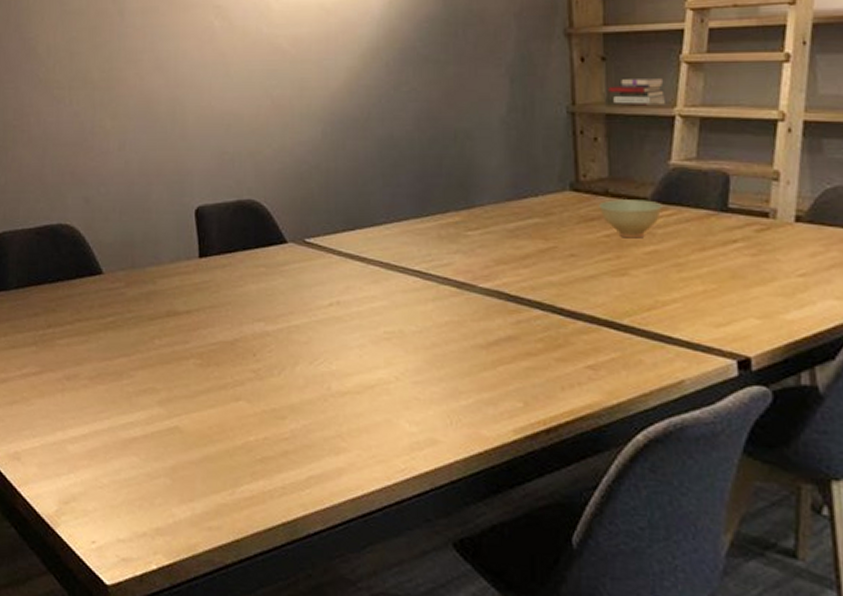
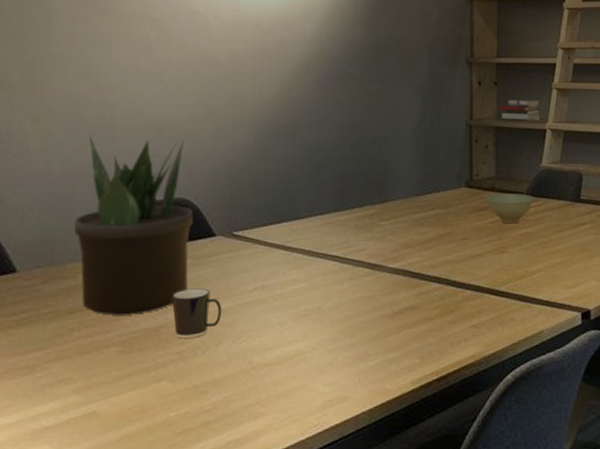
planter: none [151,133,264,325] -> present [74,136,194,315]
mug: none [245,300,297,356] -> present [171,288,222,338]

